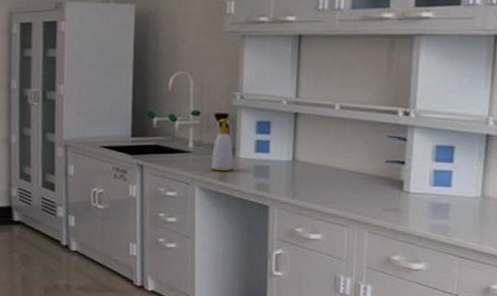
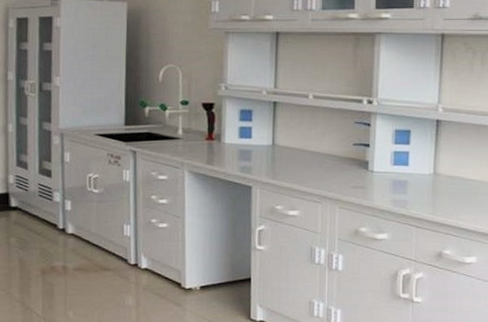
soap bottle: present [210,118,235,172] -> none [198,107,220,156]

